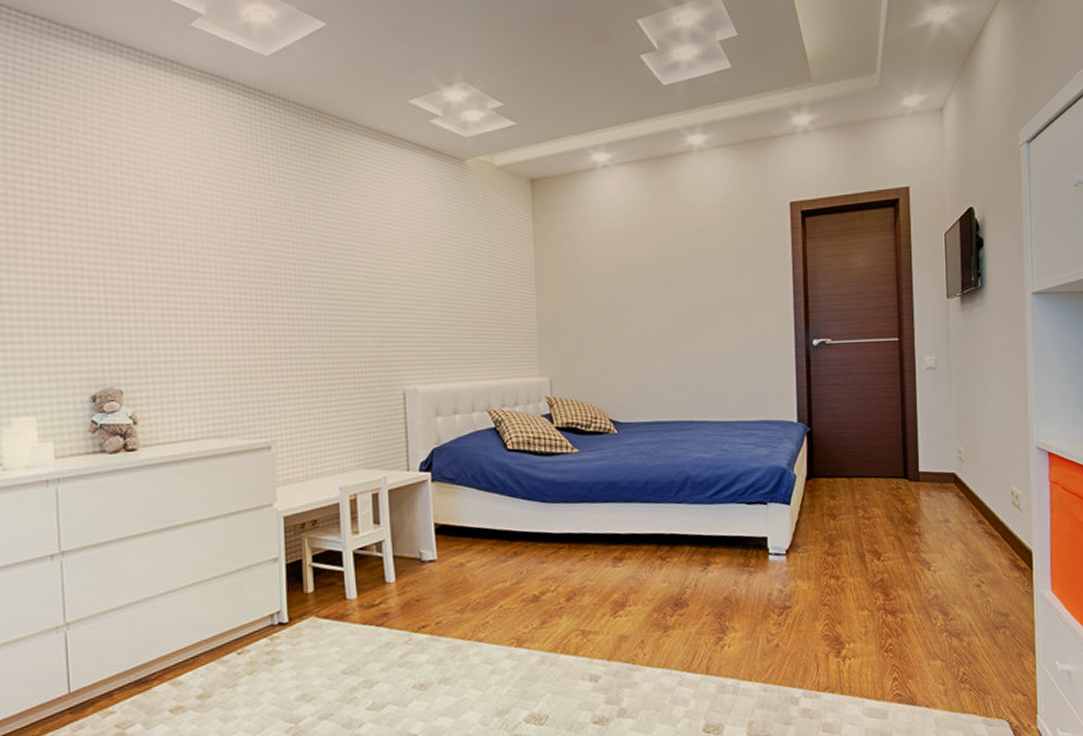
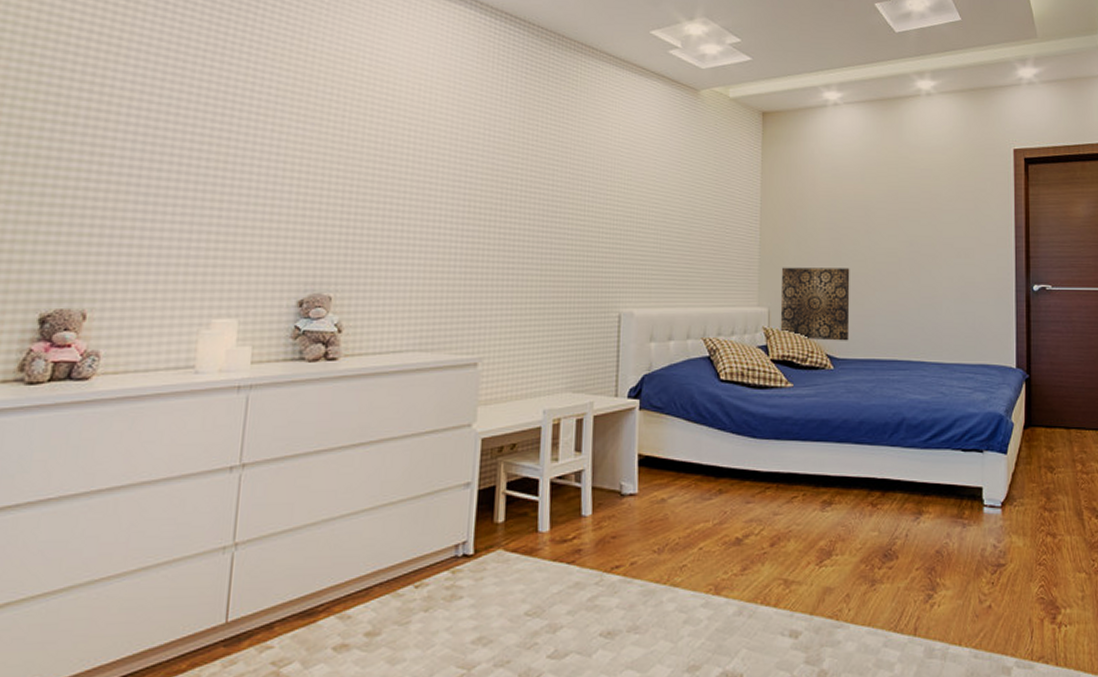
wall art: none [560,333,632,406] -> present [780,267,850,341]

